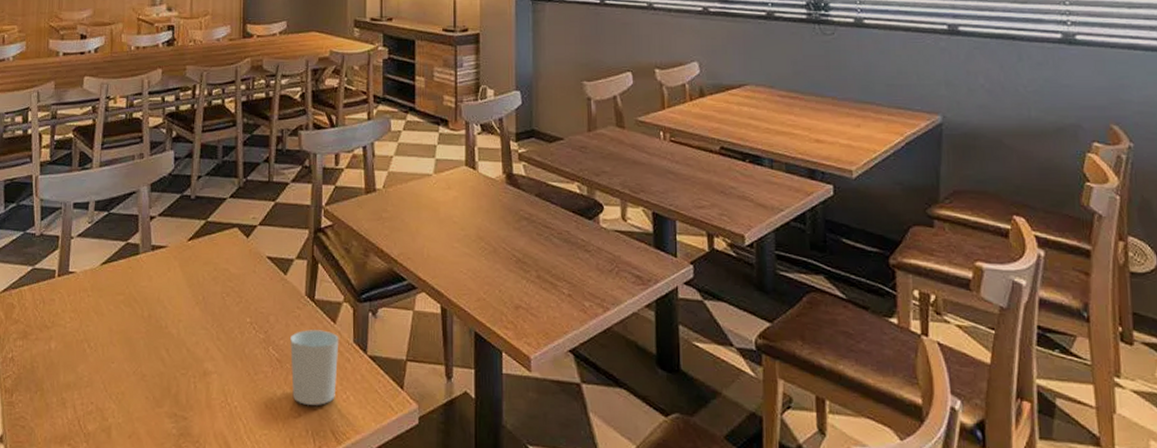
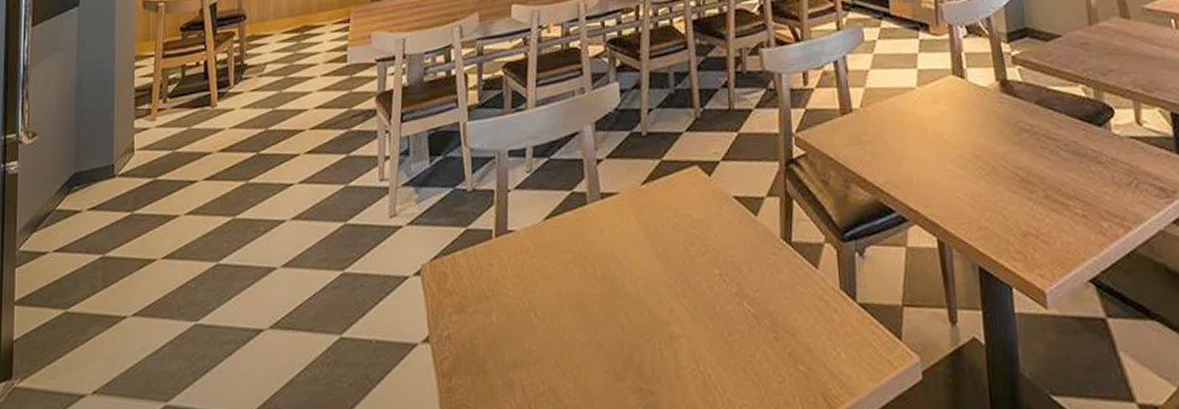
cup: present [290,330,339,406] -> none [767,277,825,368]

